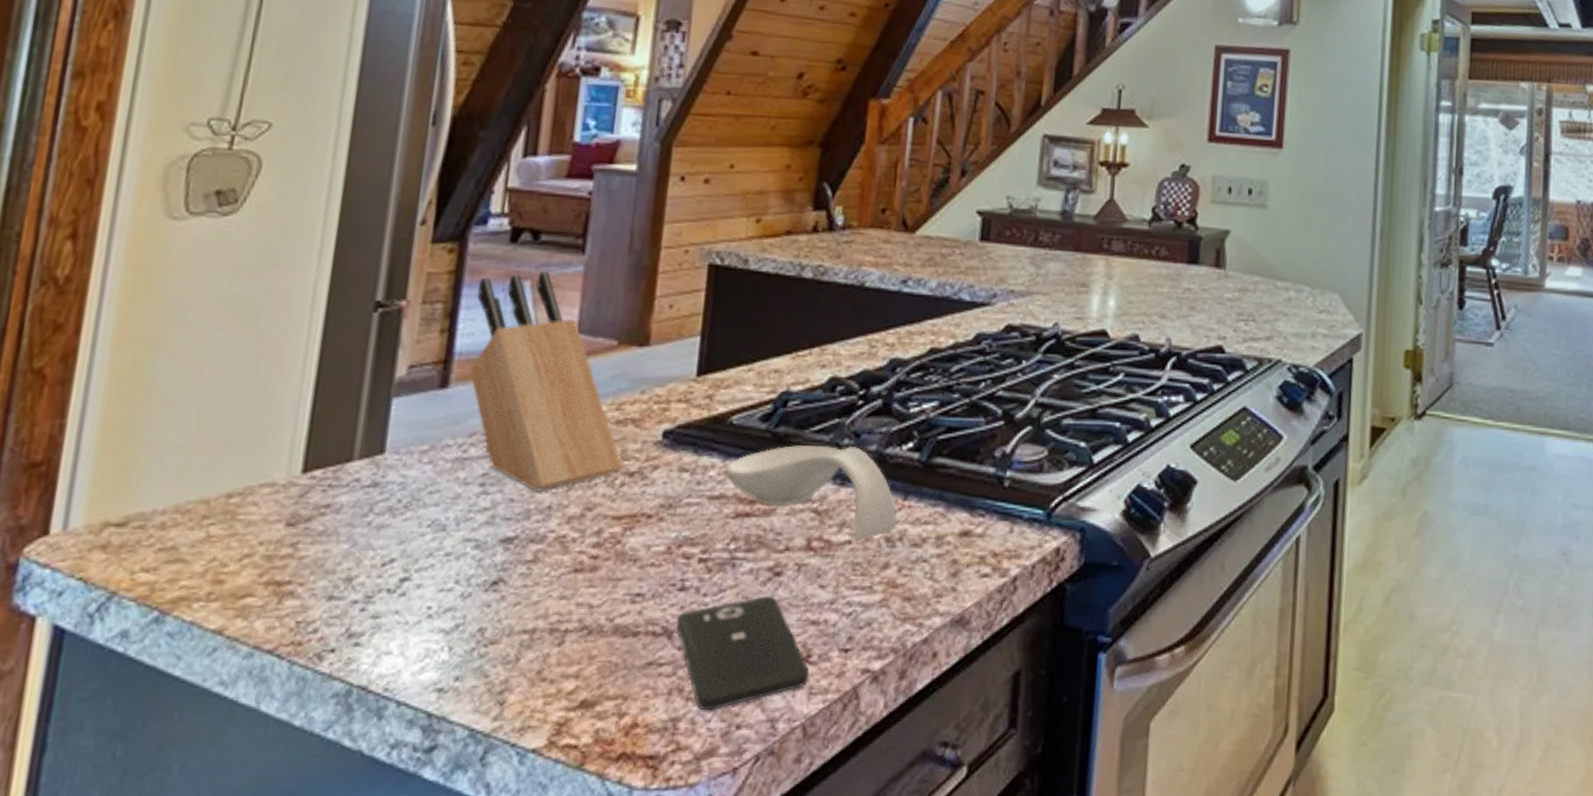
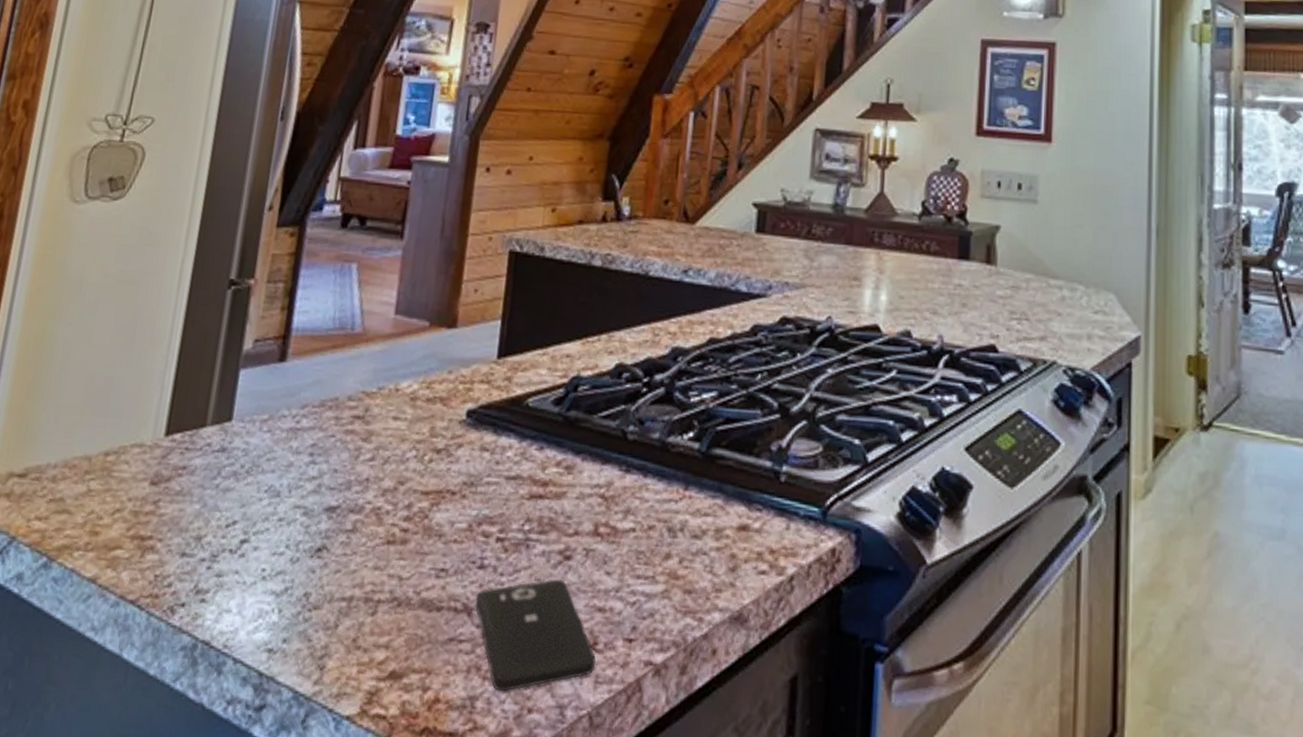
knife block: present [468,271,623,491] -> none [303,255,432,464]
spoon rest: present [725,444,897,541] -> none [521,429,679,529]

